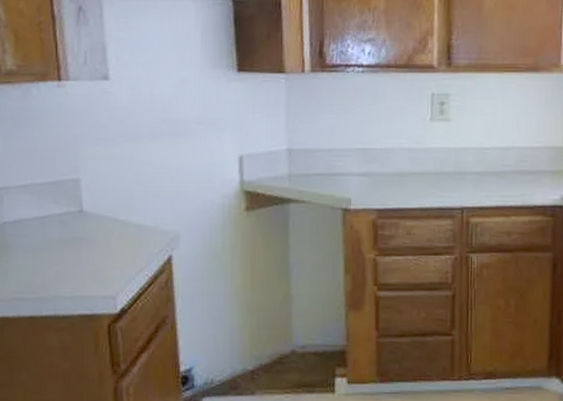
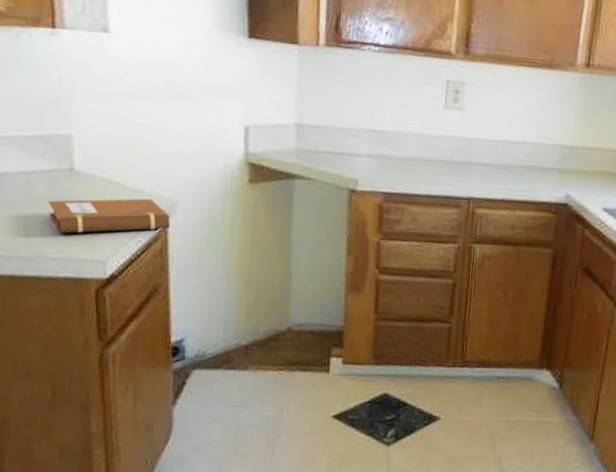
notebook: none [61,233,174,273] -> present [48,198,170,234]

